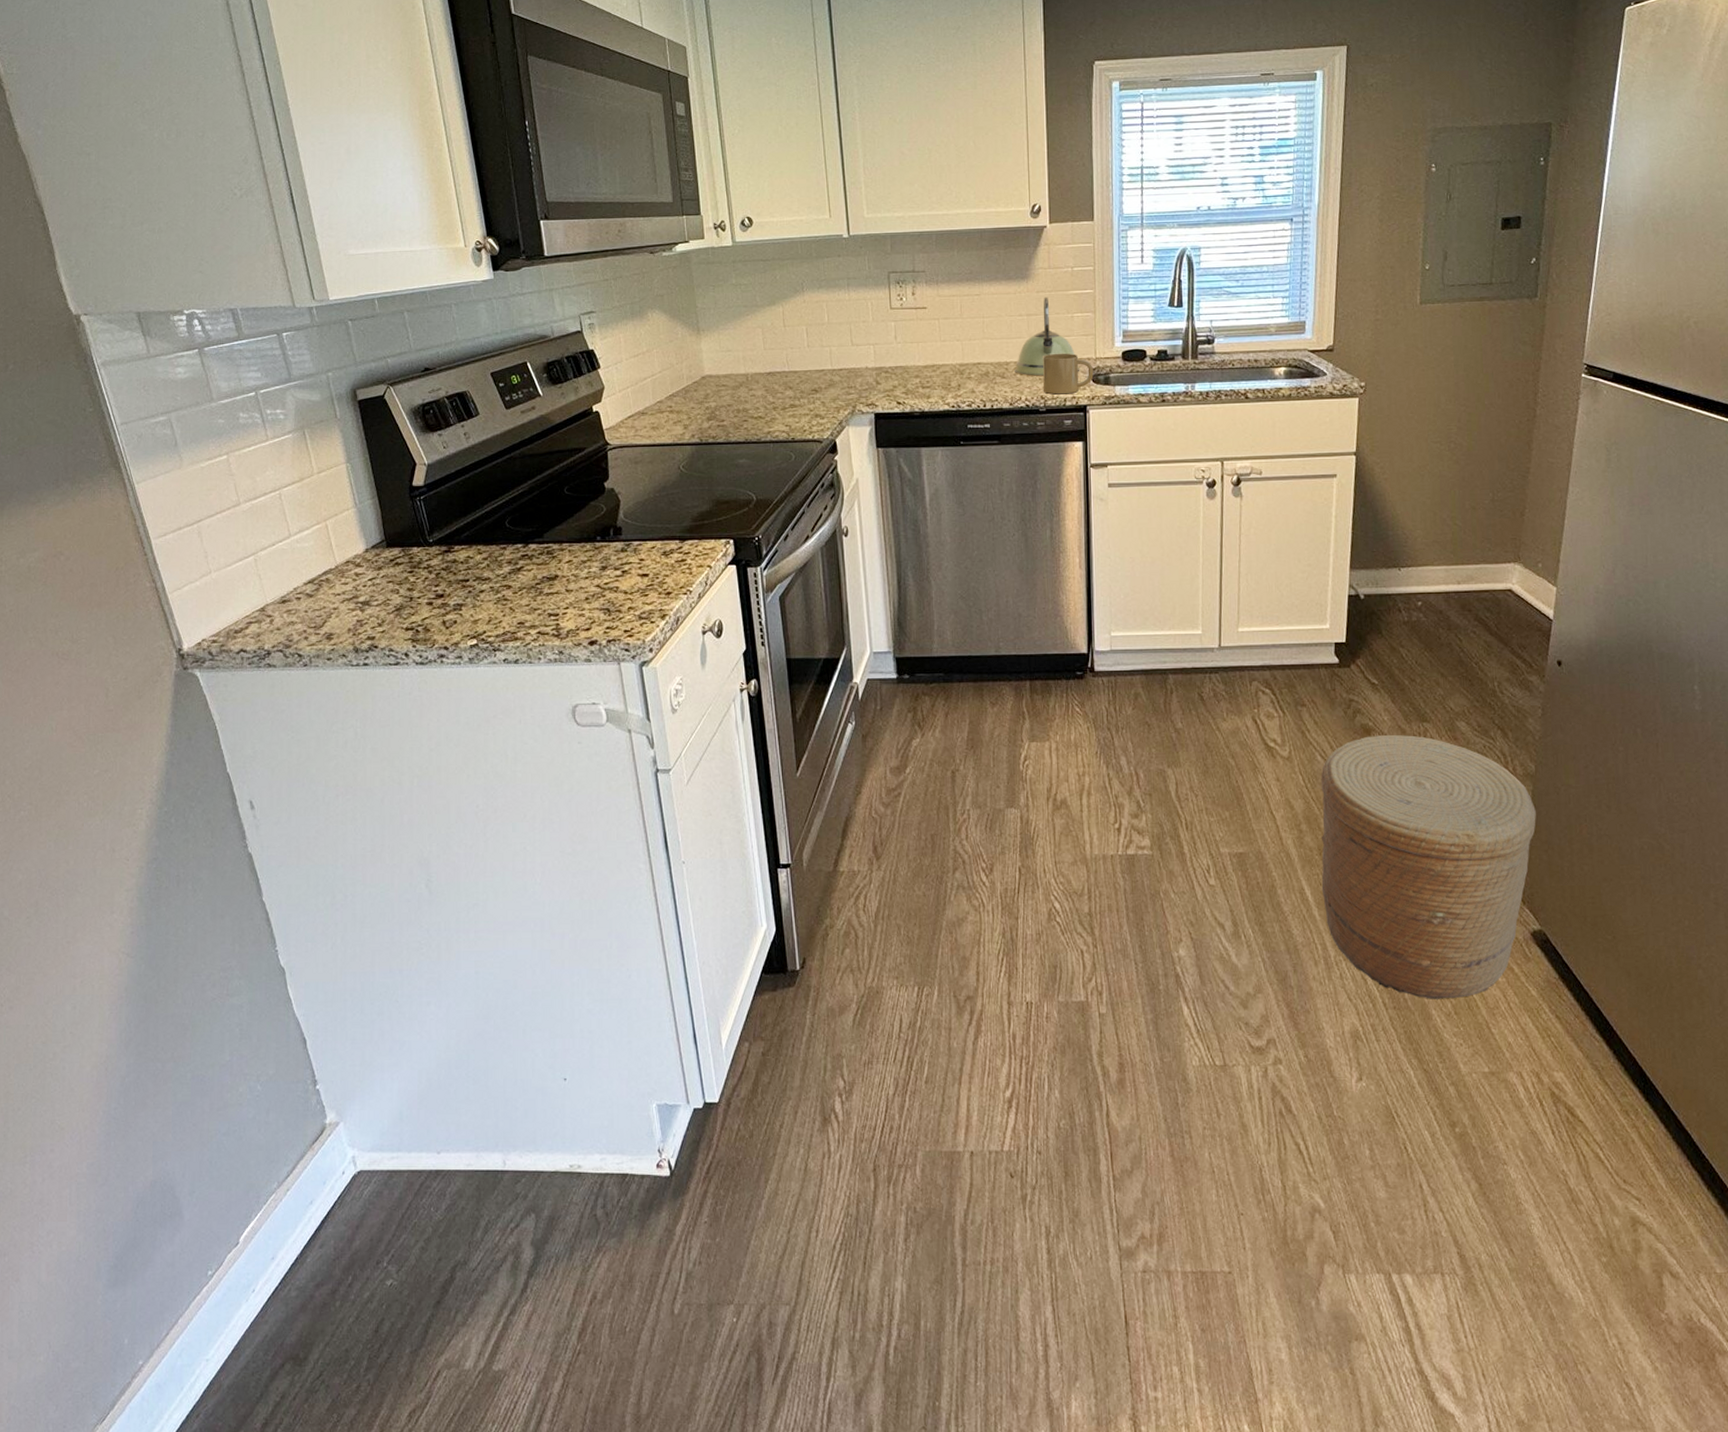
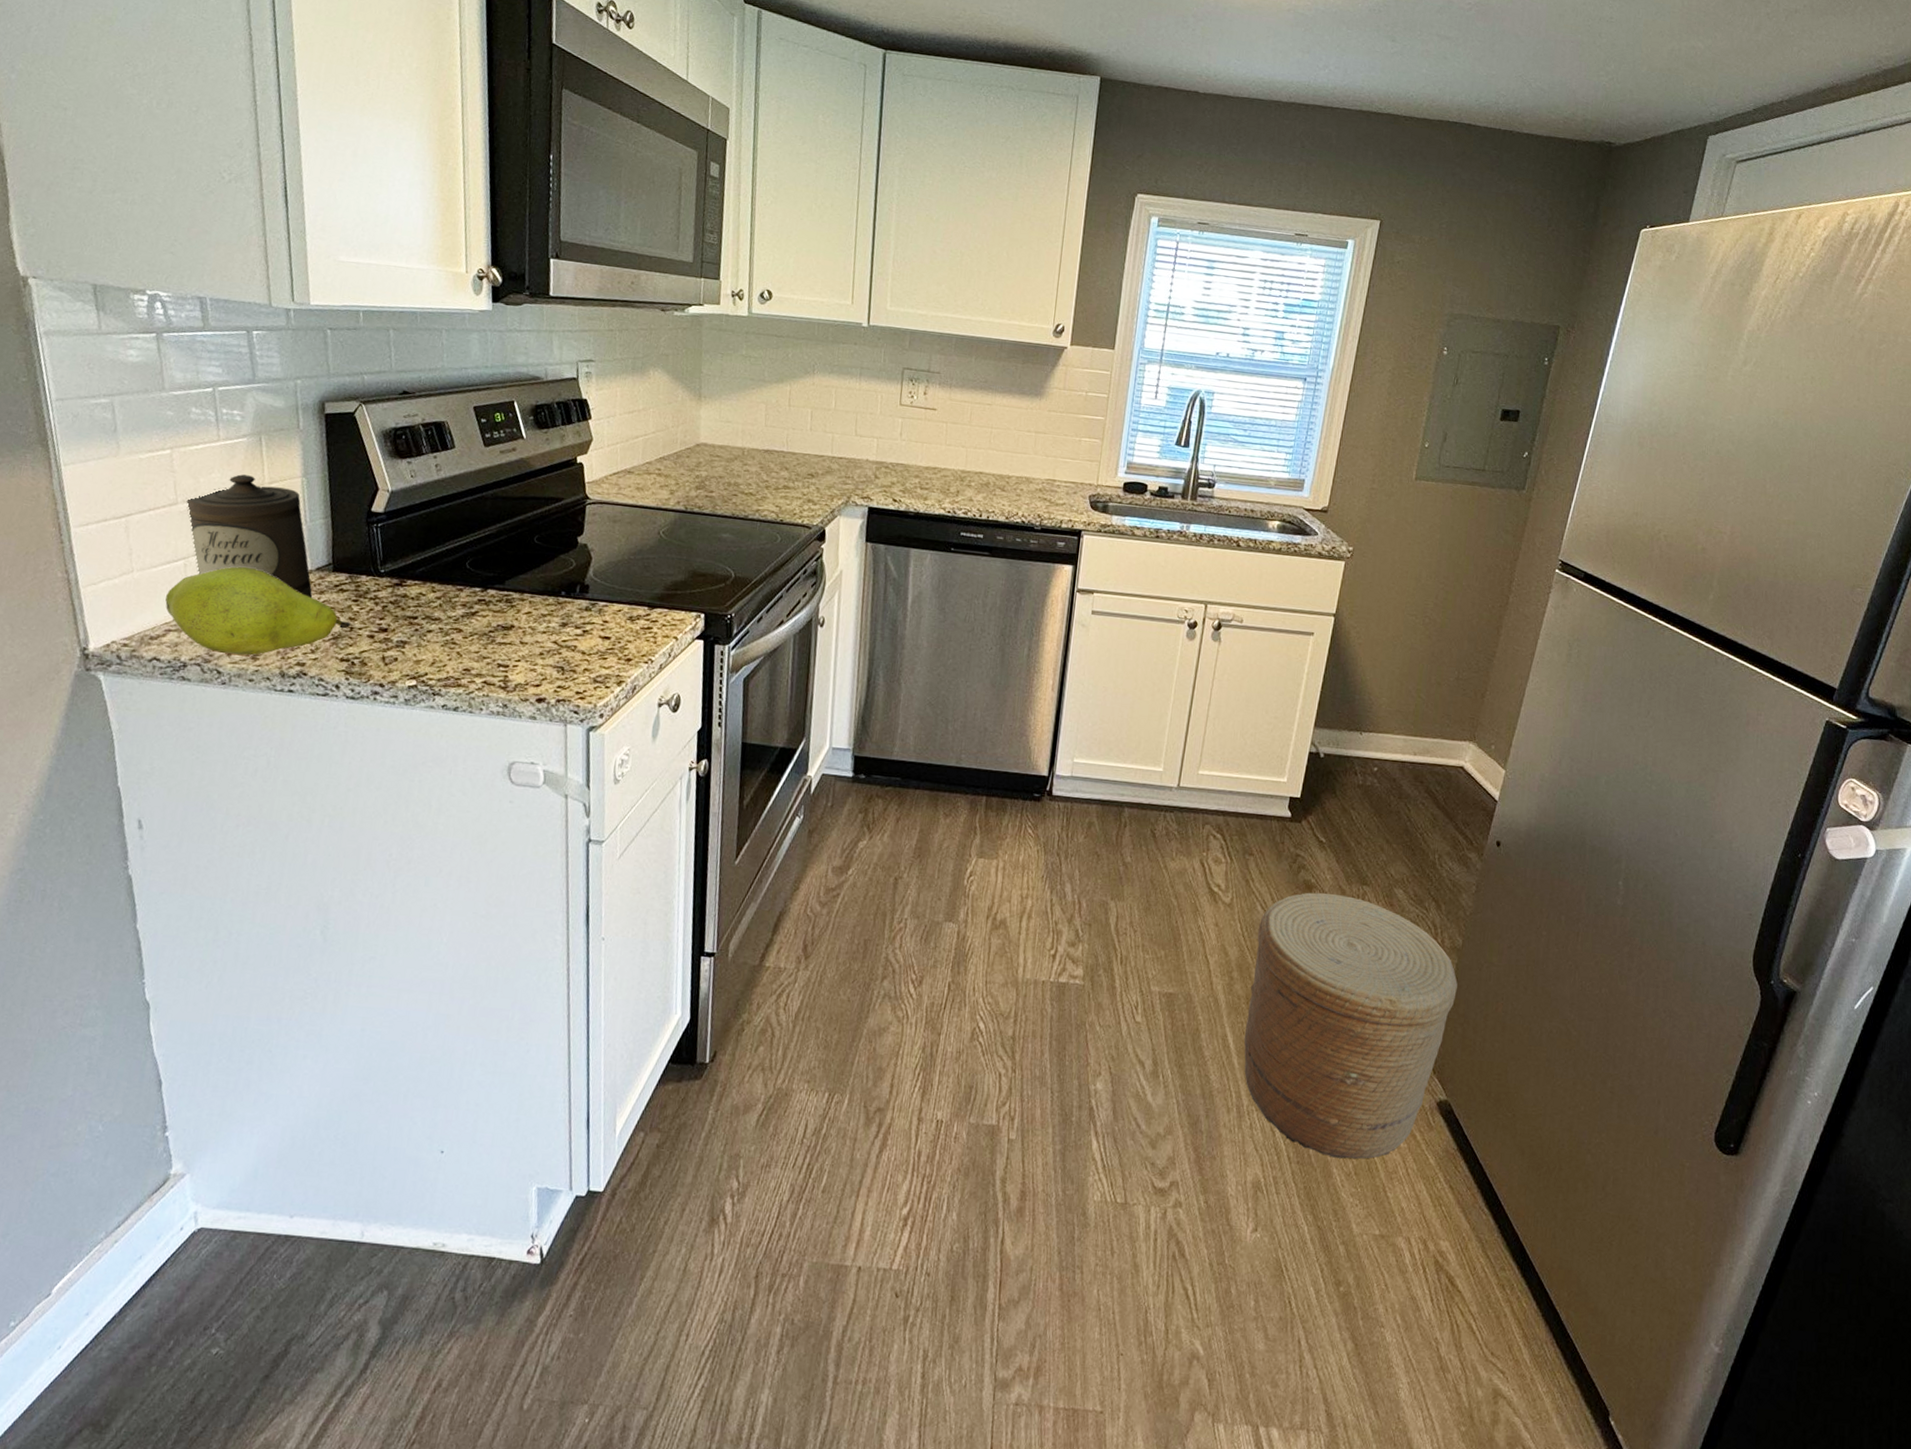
fruit: none [243,554,410,638] -> present [165,566,351,656]
canister: none [248,468,371,575] -> present [186,474,313,598]
kettle: present [1015,296,1080,376] -> none [1015,416,1081,495]
mug: present [1043,353,1094,395] -> none [1040,474,1094,517]

